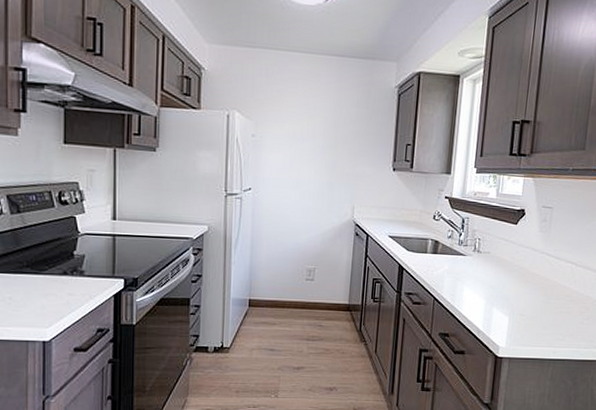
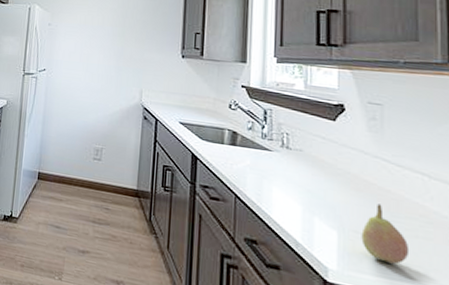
fruit: none [524,290,556,335] -> present [361,203,410,265]

